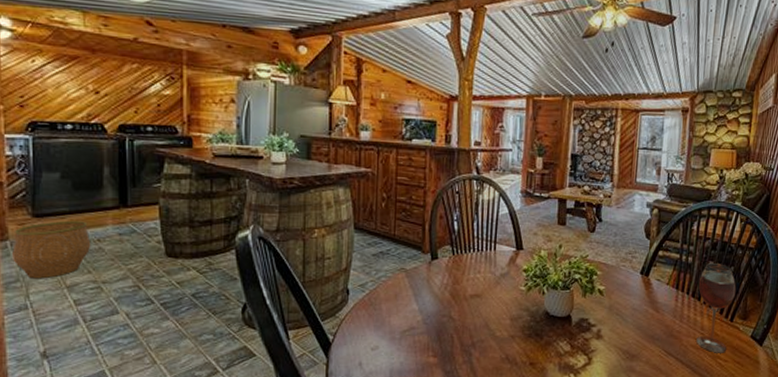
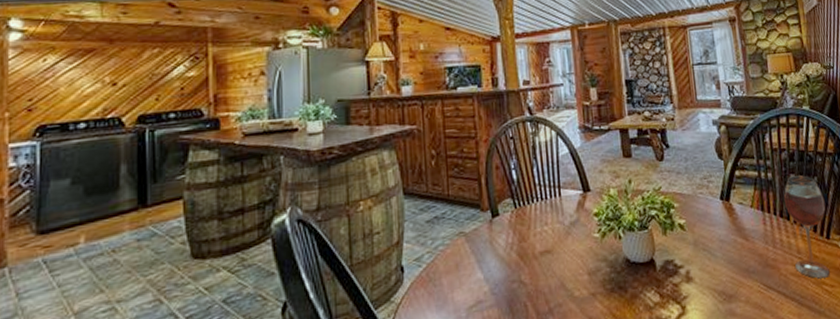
basket: present [12,220,91,279] -> none [10,230,105,311]

